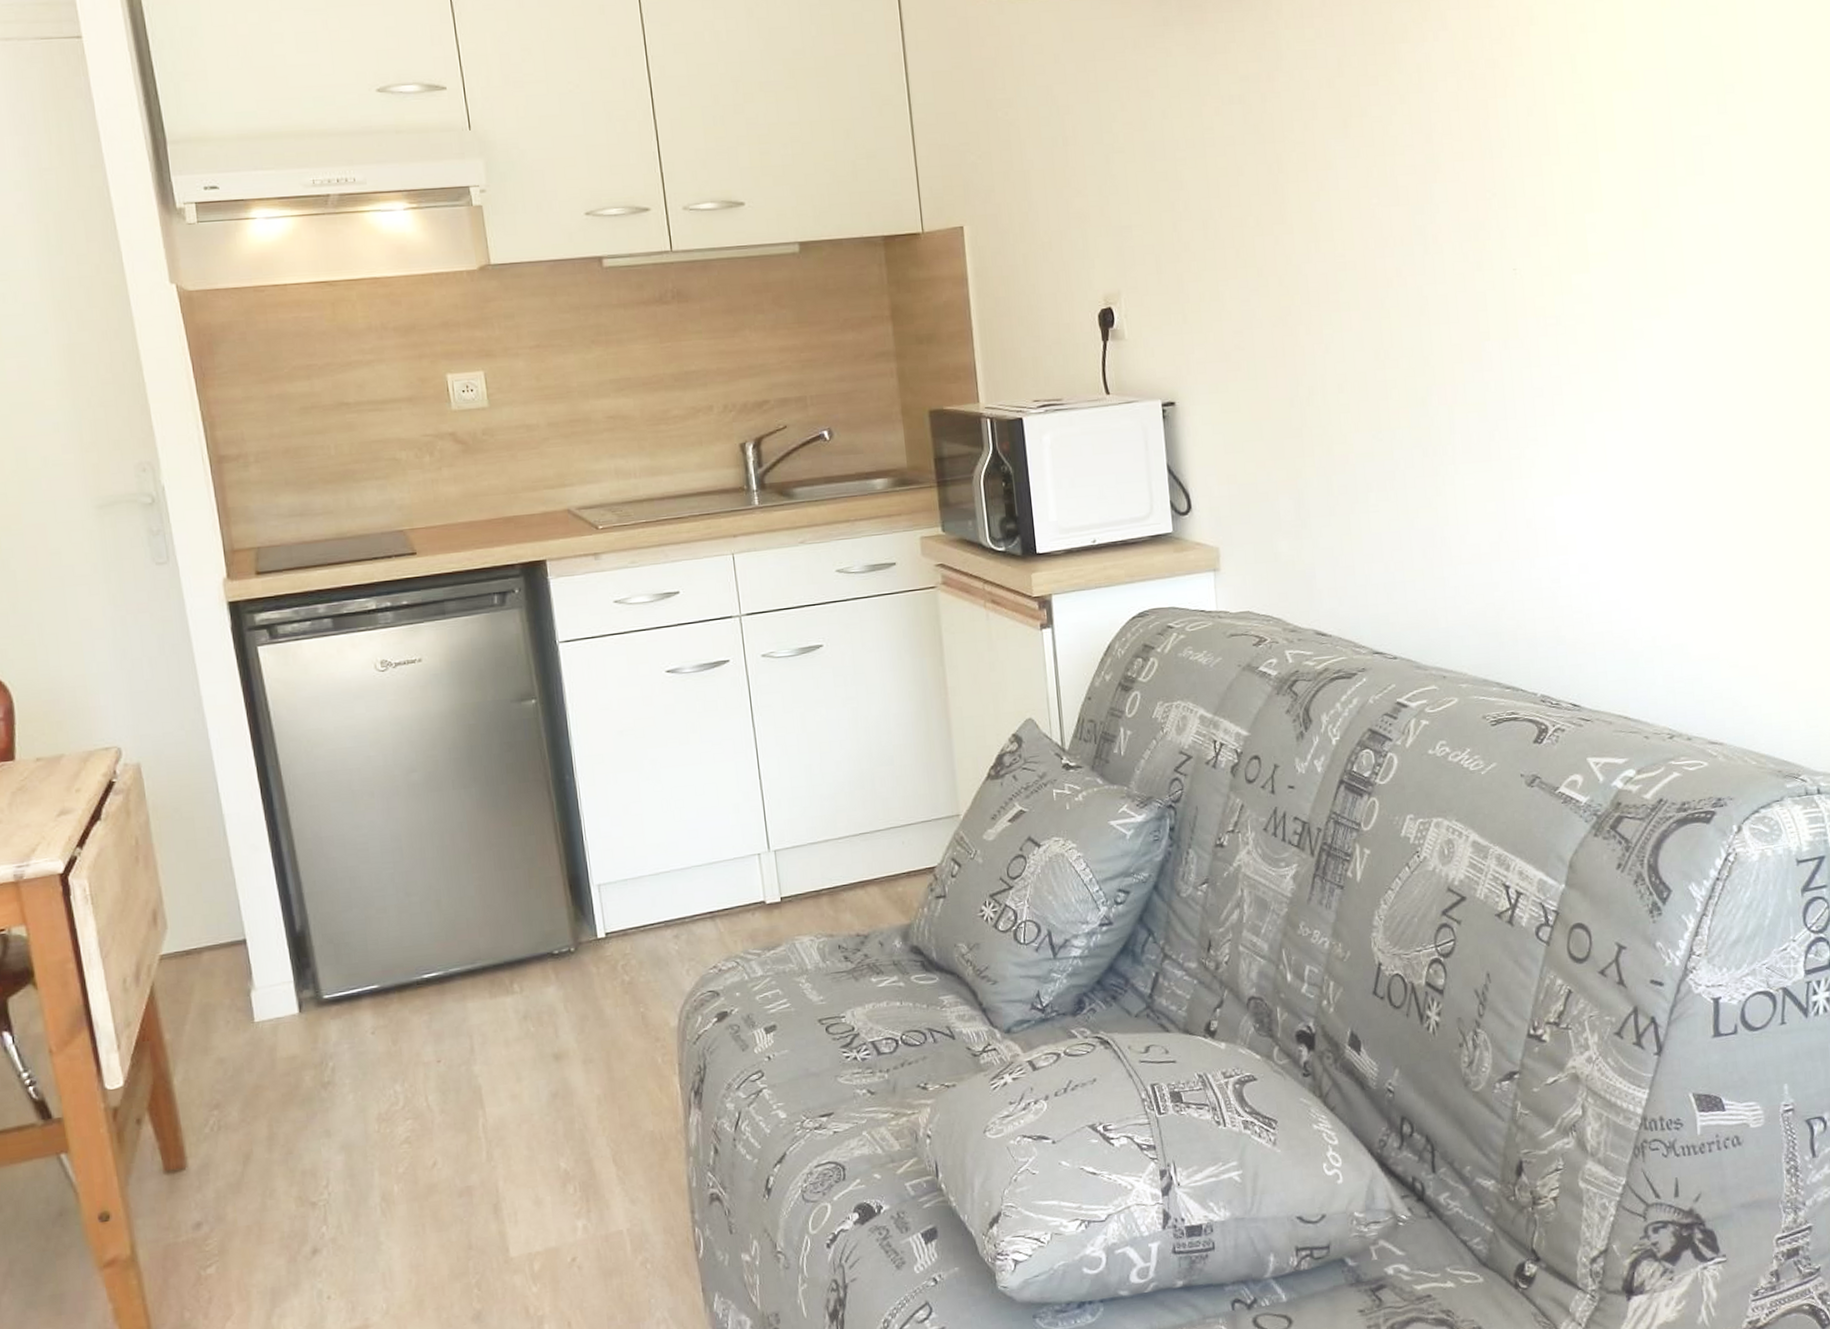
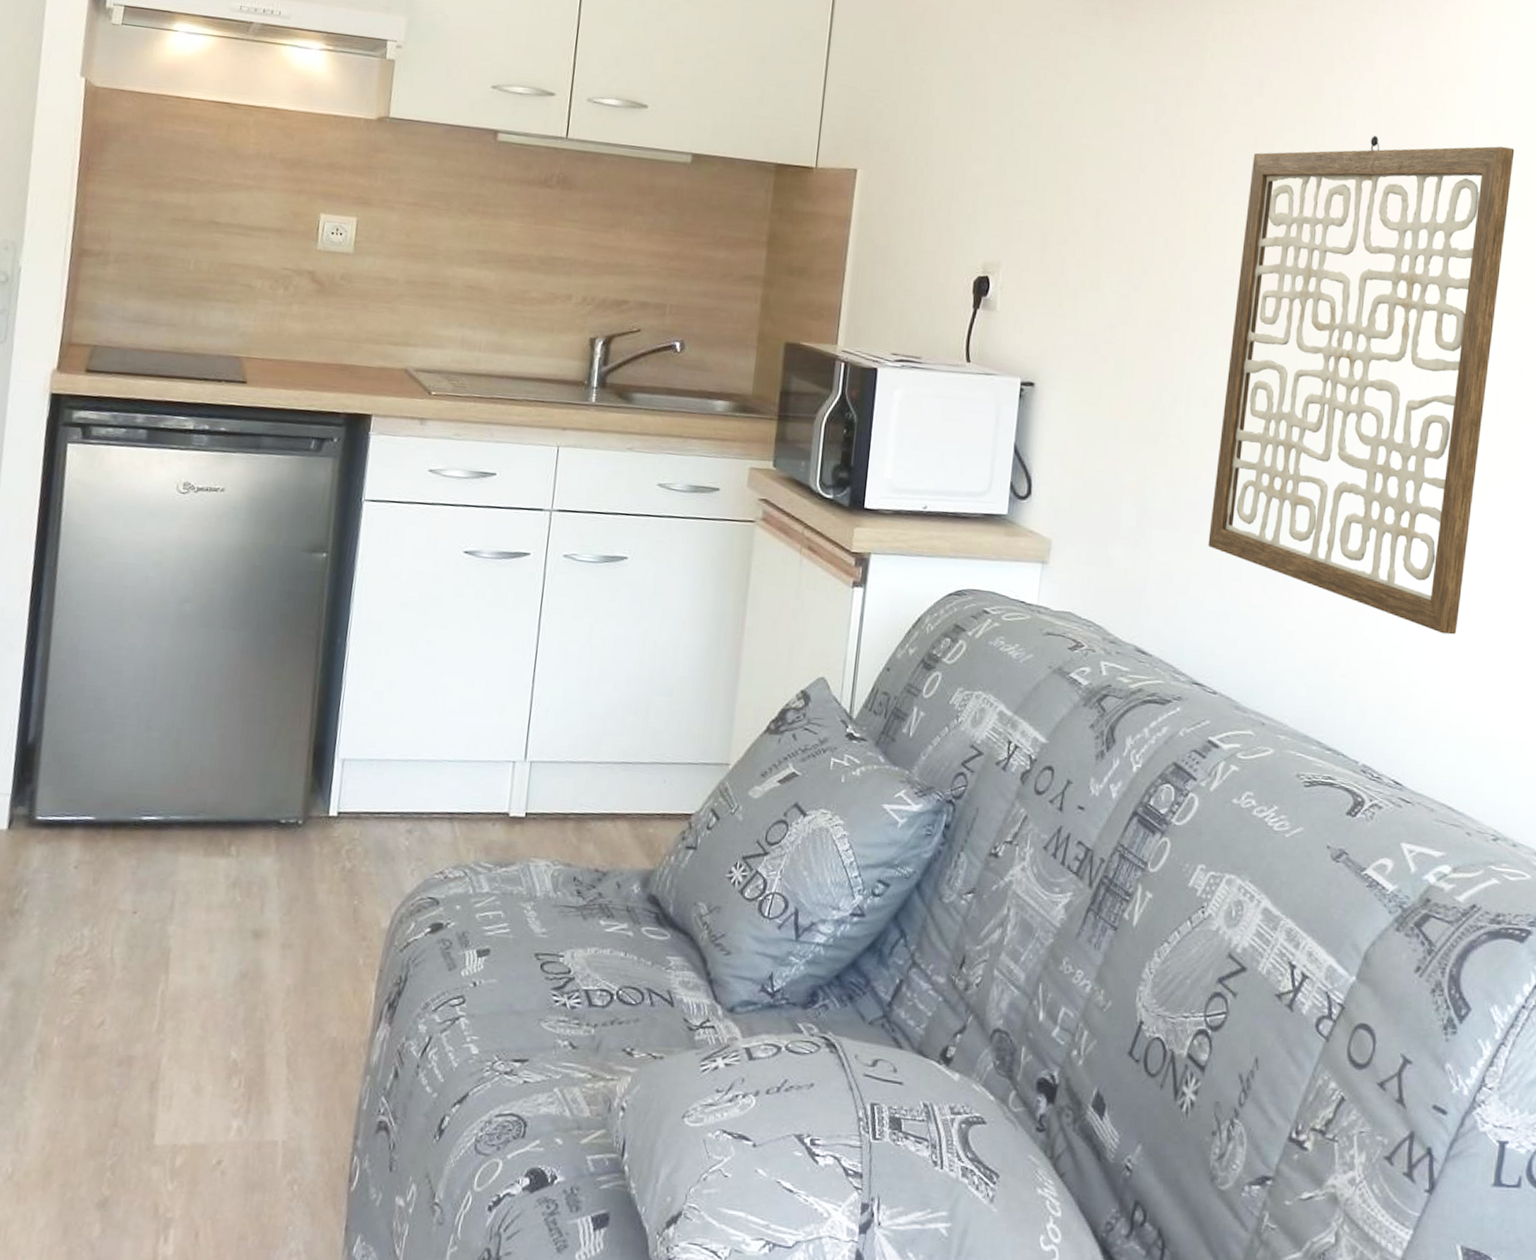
wall art: none [1344,81,1609,561] -> present [1208,136,1515,635]

